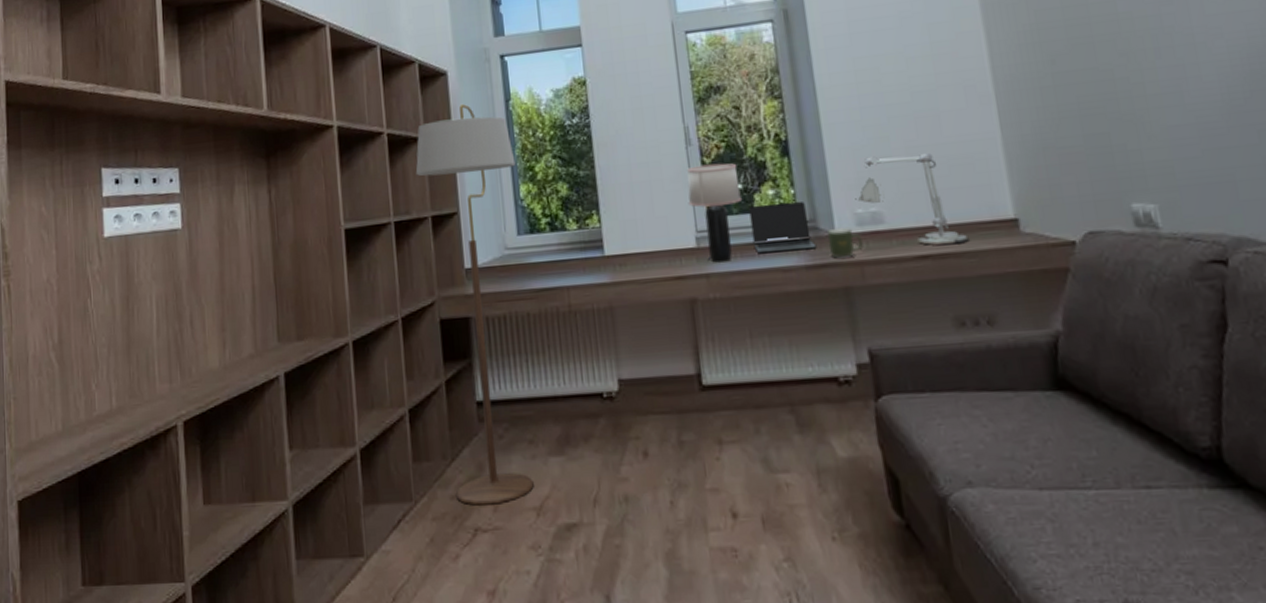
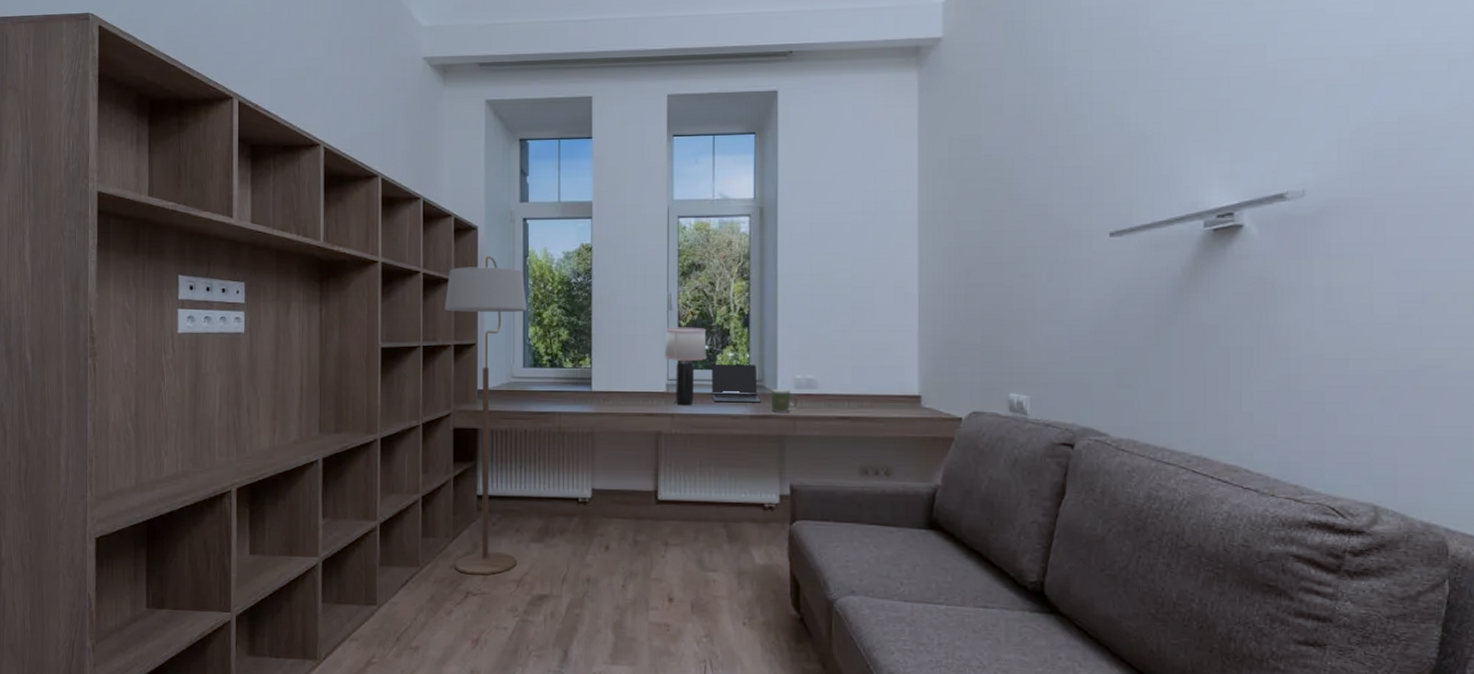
desk lamp: present [855,154,969,246] -> none [796,335,881,411]

